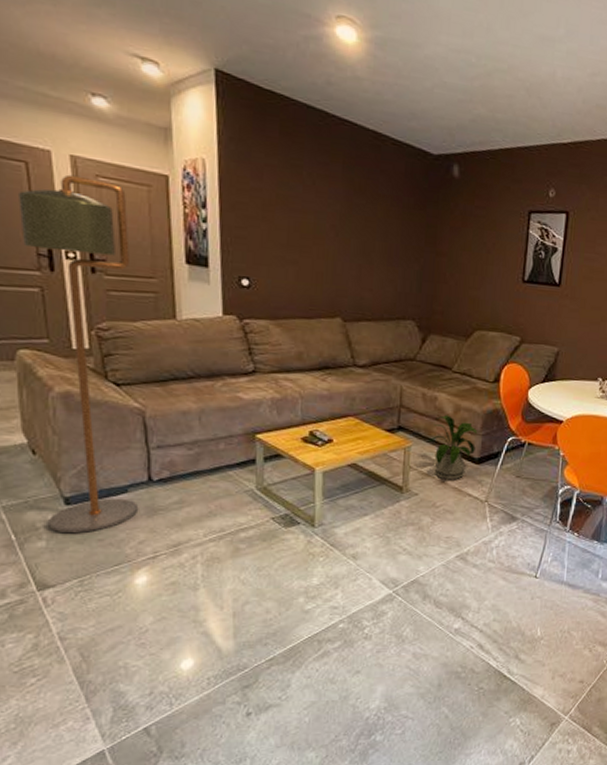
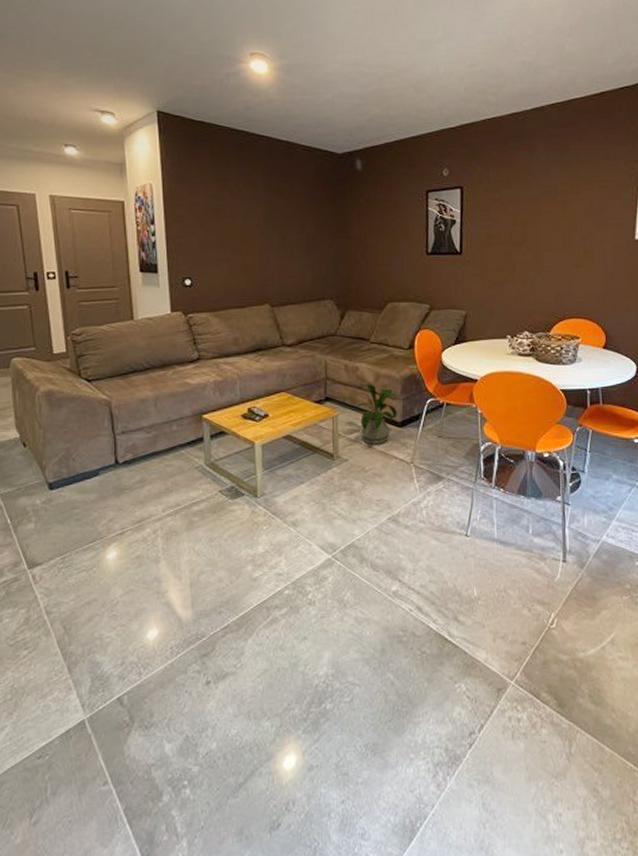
floor lamp: present [19,174,139,534] -> none [12,211,108,516]

